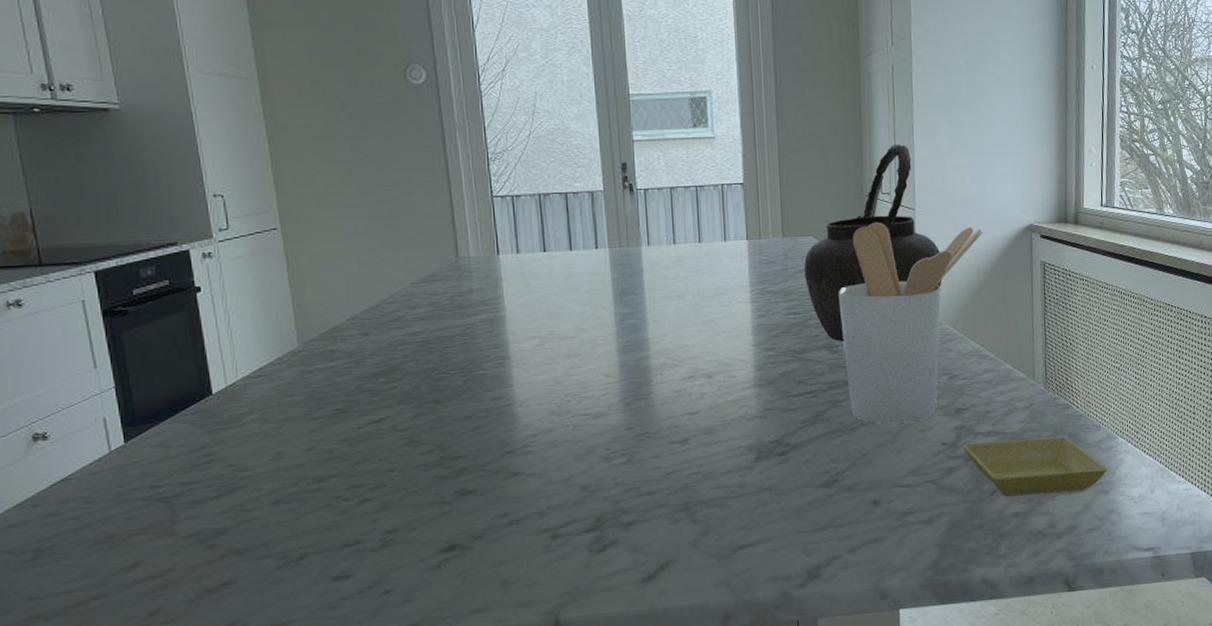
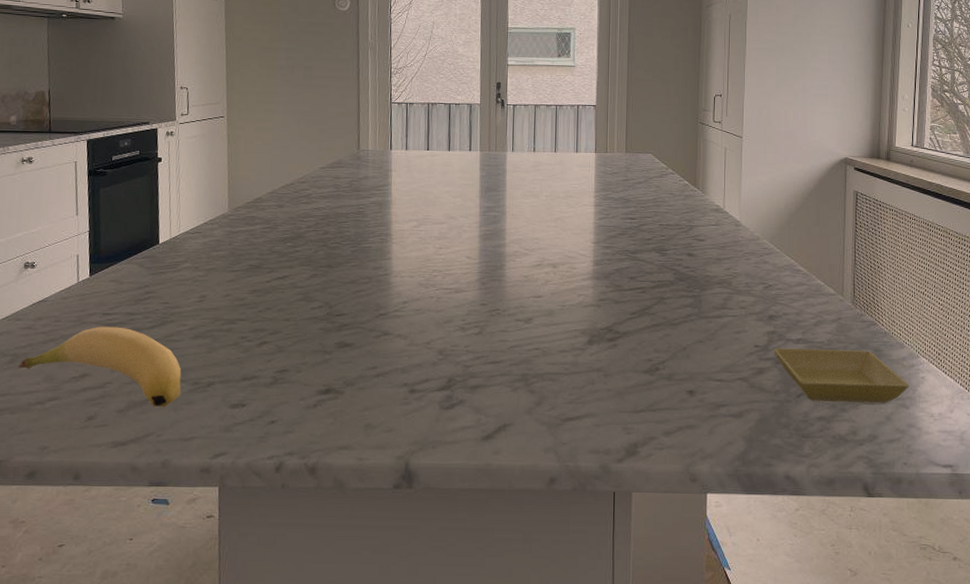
banana: none [44,500,267,592] -> present [18,326,182,408]
kettle: present [803,144,942,341] -> none [641,81,763,246]
utensil holder: present [838,222,983,424] -> none [670,146,802,324]

